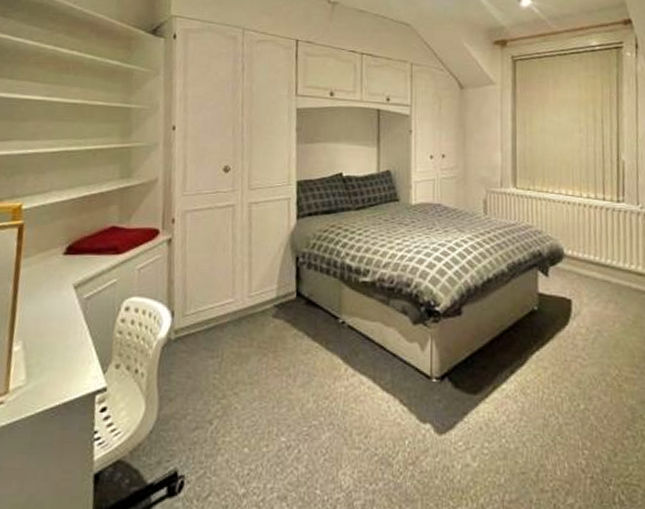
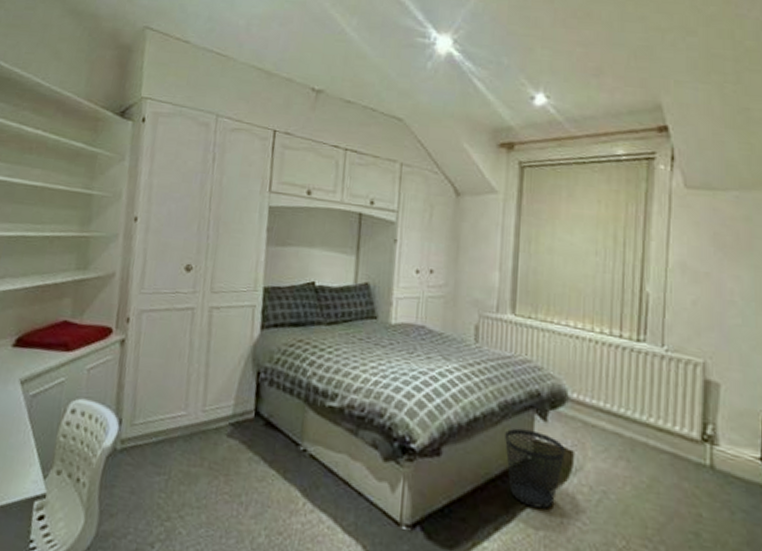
wastebasket: none [515,284,565,351] -> present [505,428,565,509]

